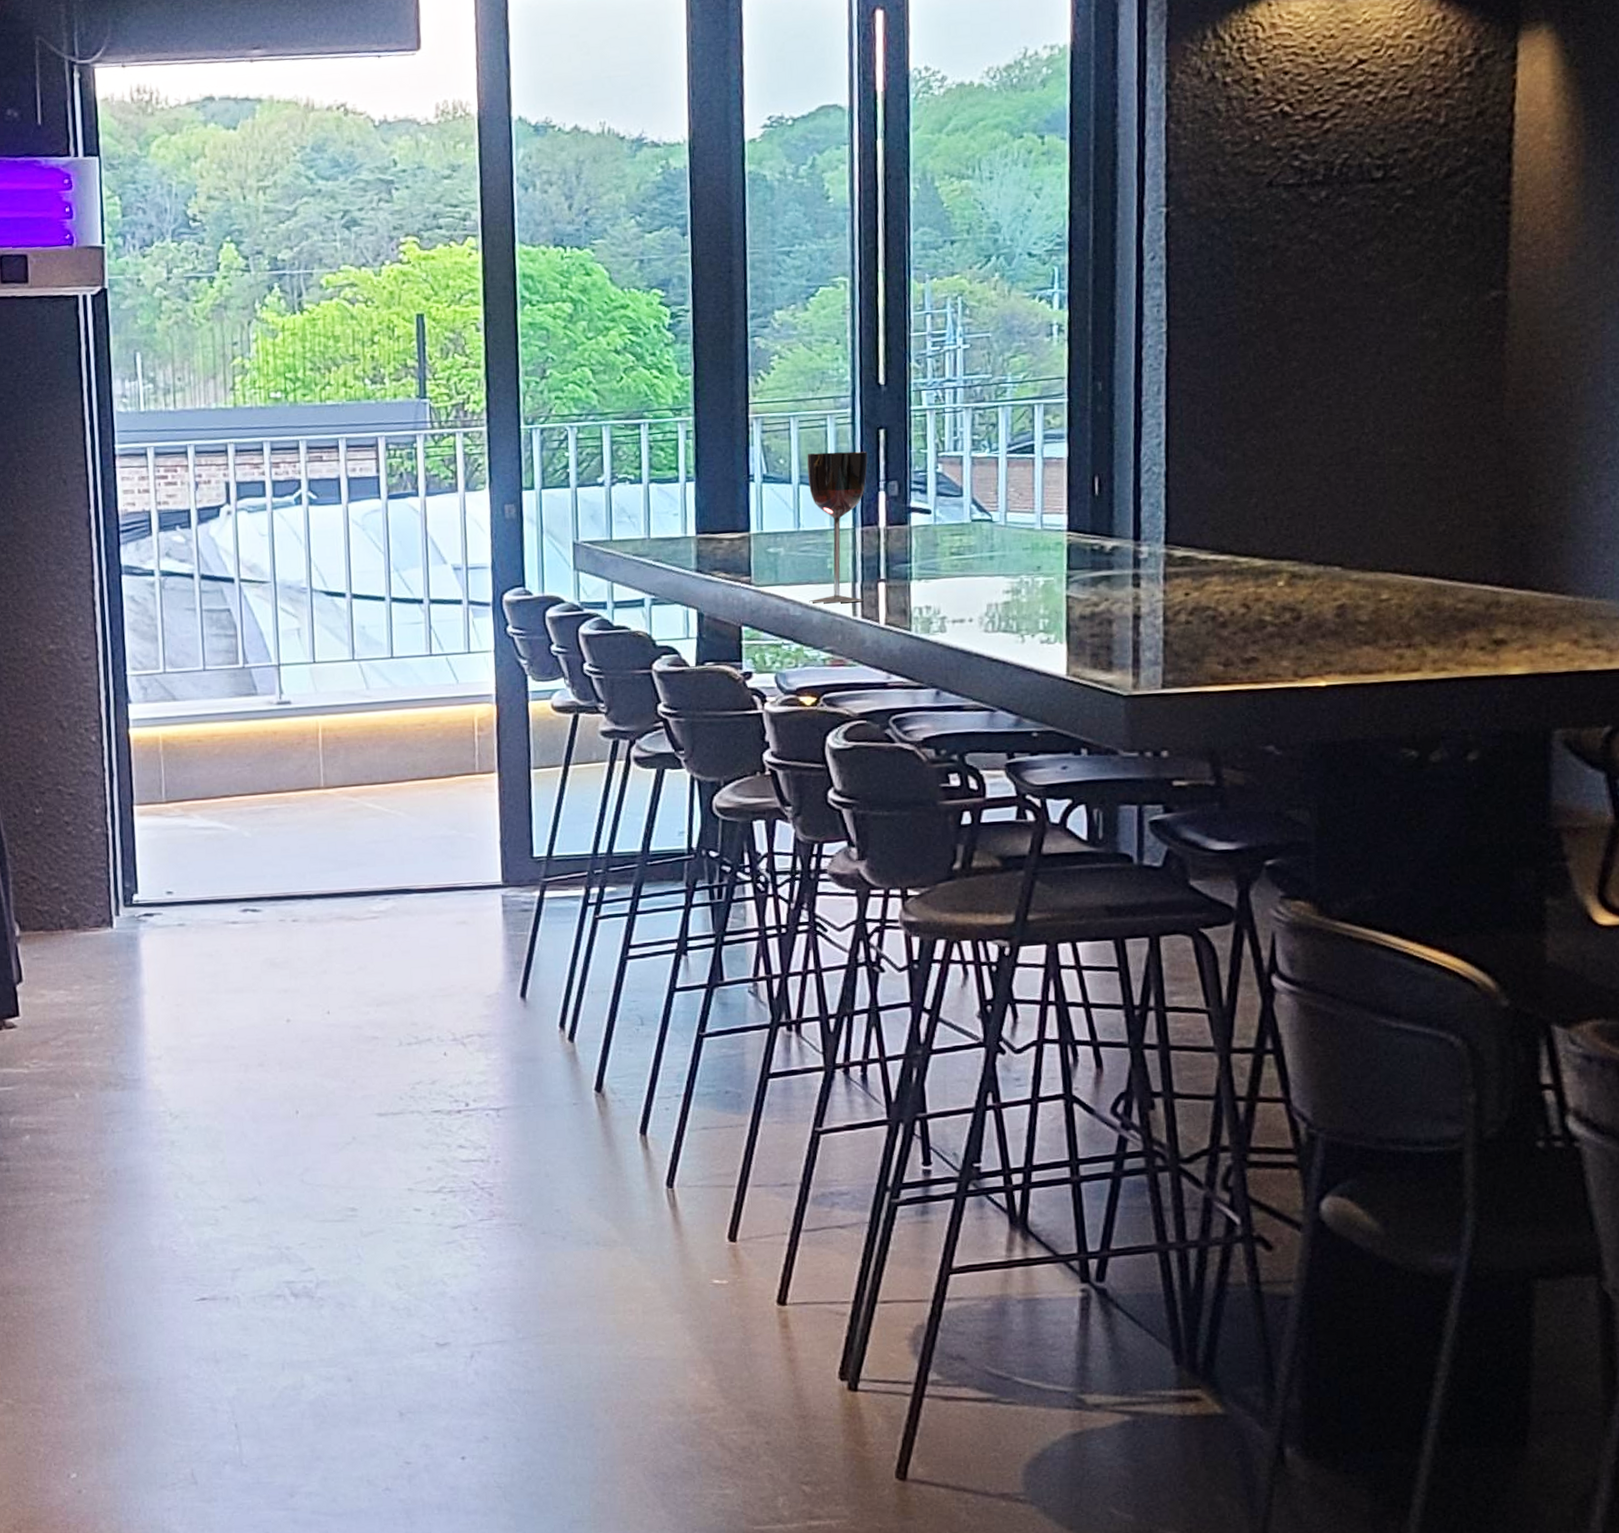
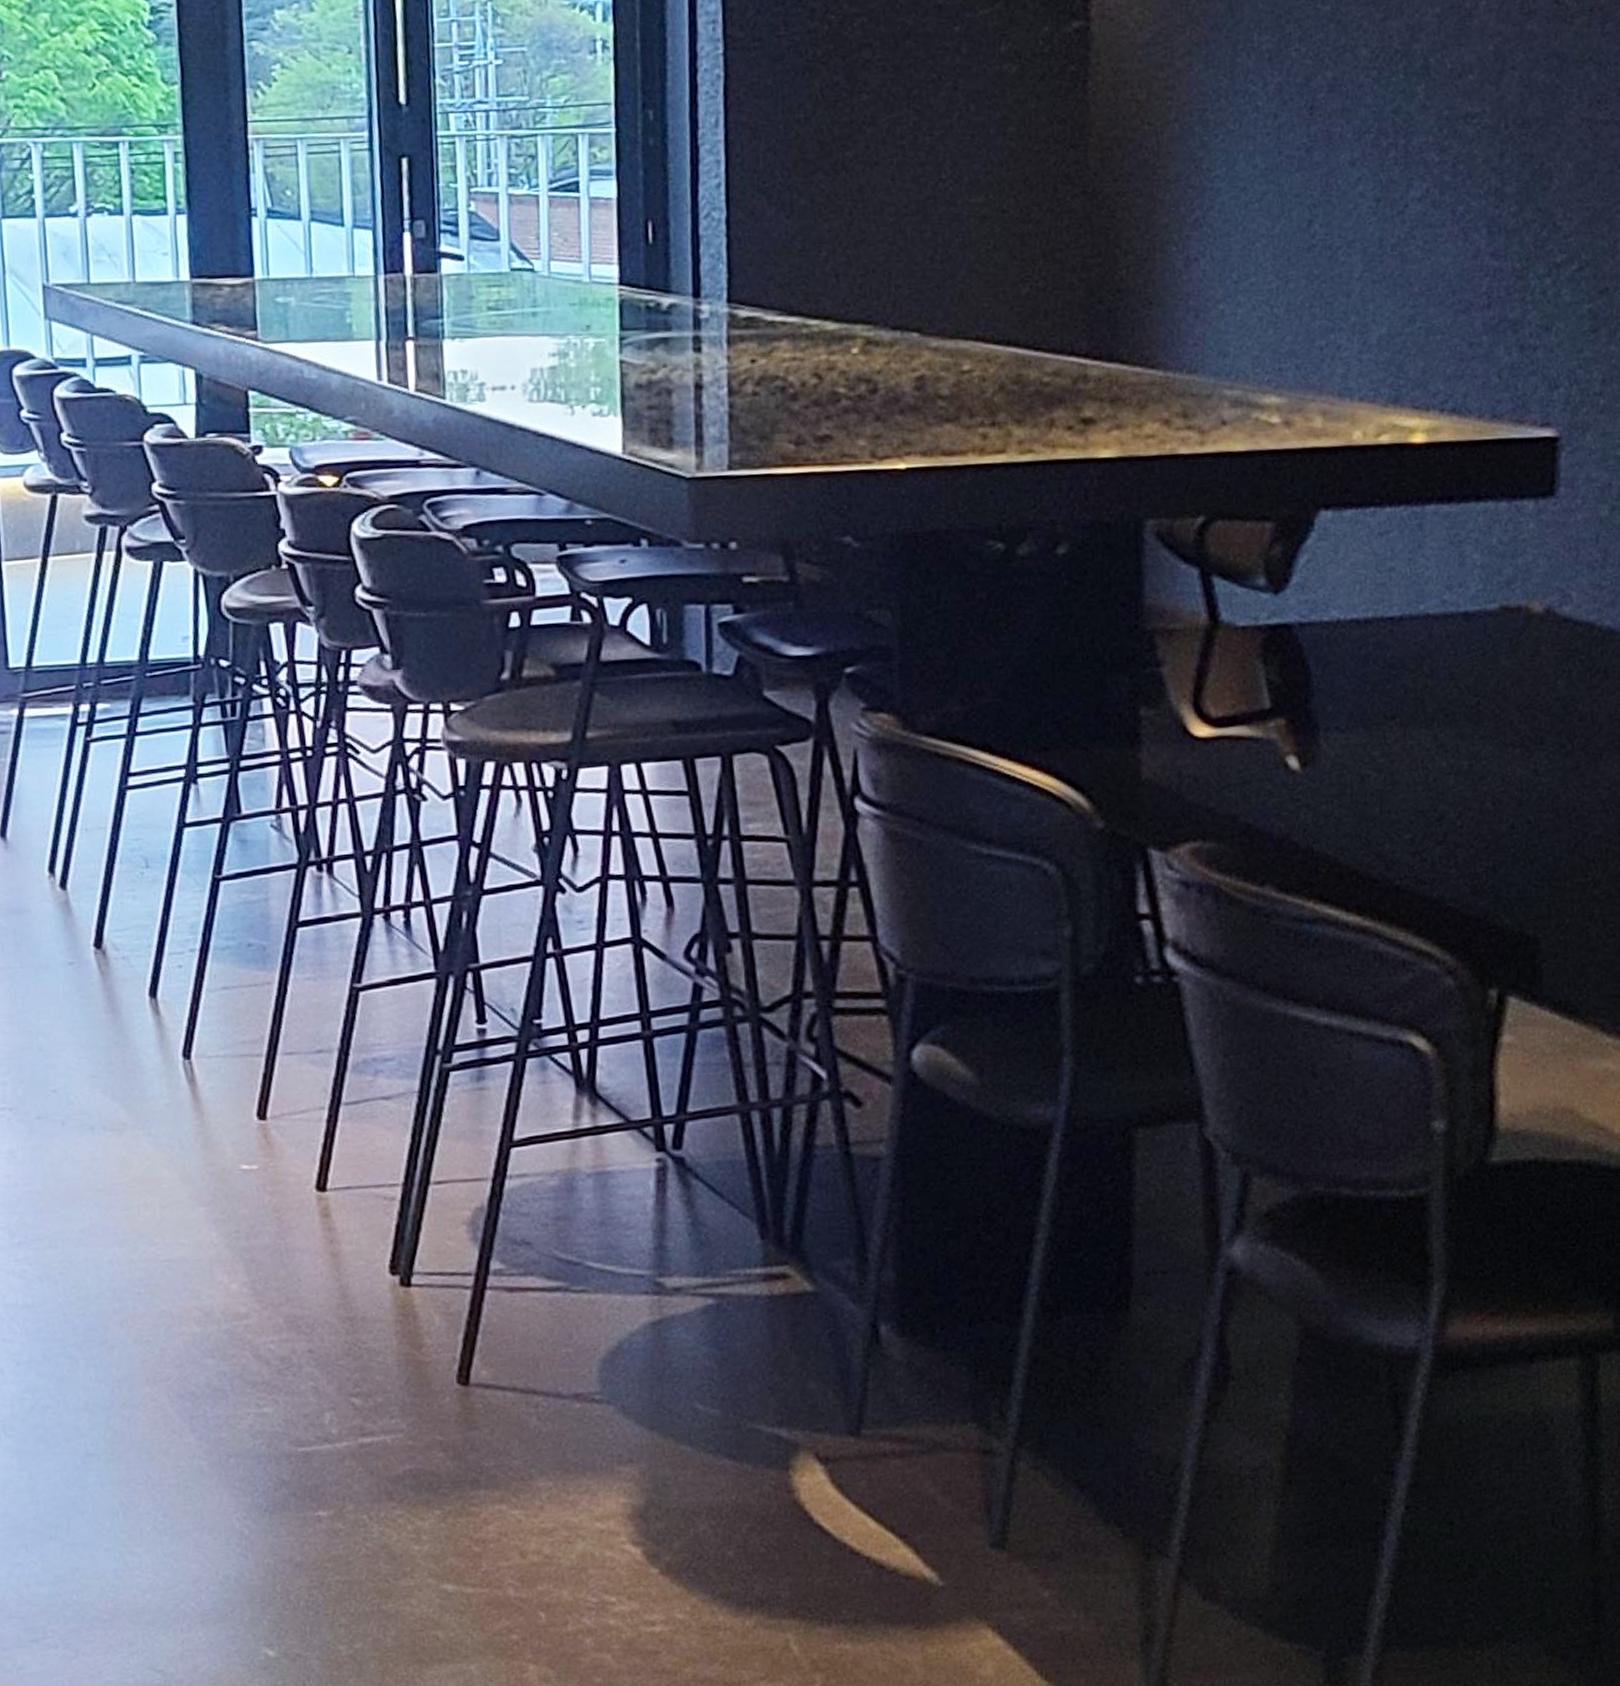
wineglass: present [807,451,868,604] -> none [318,183,391,365]

